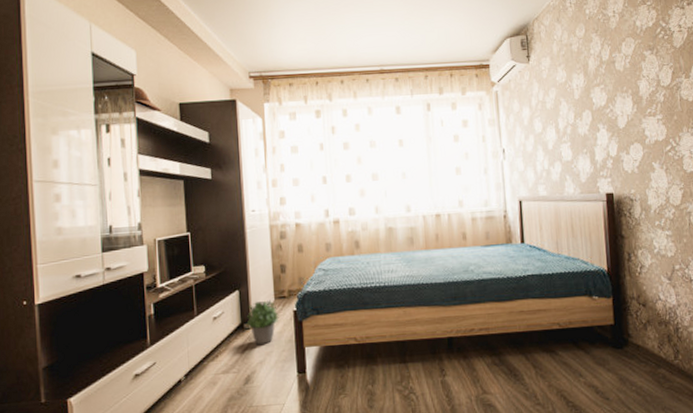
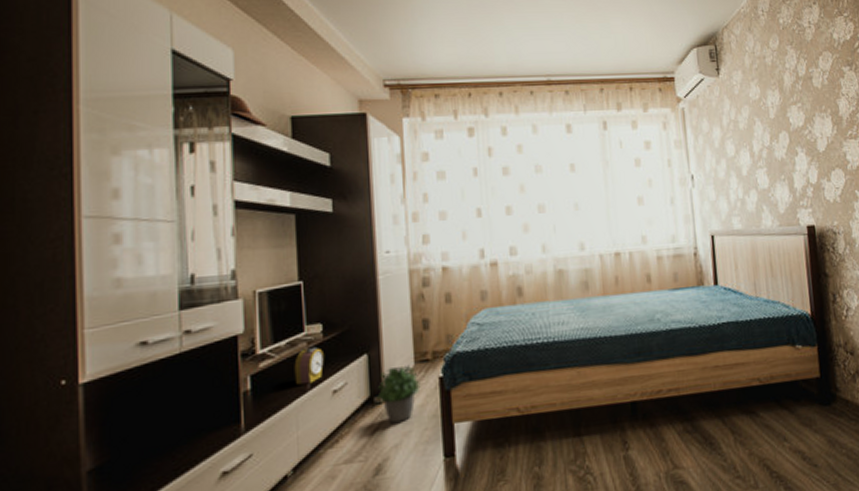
alarm clock: none [184,283,206,312] -> present [294,346,324,385]

